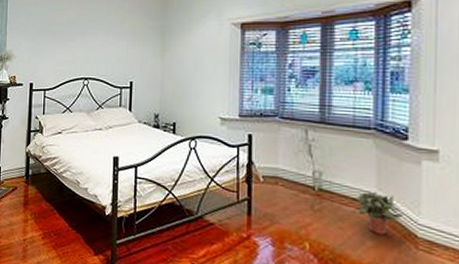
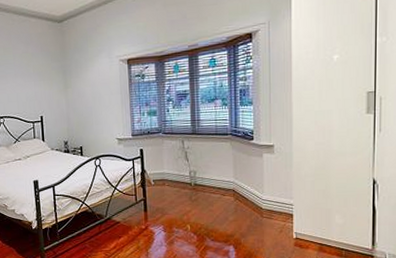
potted plant: present [354,191,403,235] -> none [219,180,252,211]

